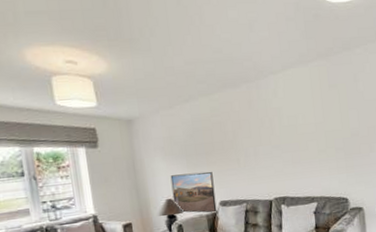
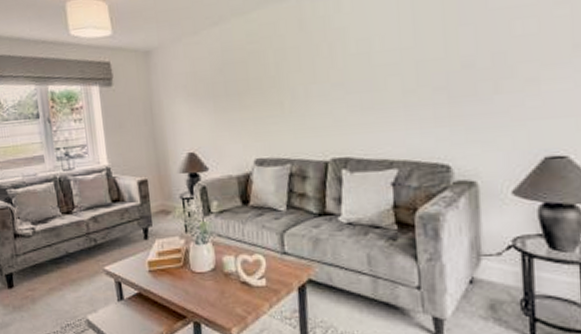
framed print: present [170,171,217,213] -> none [193,118,251,174]

